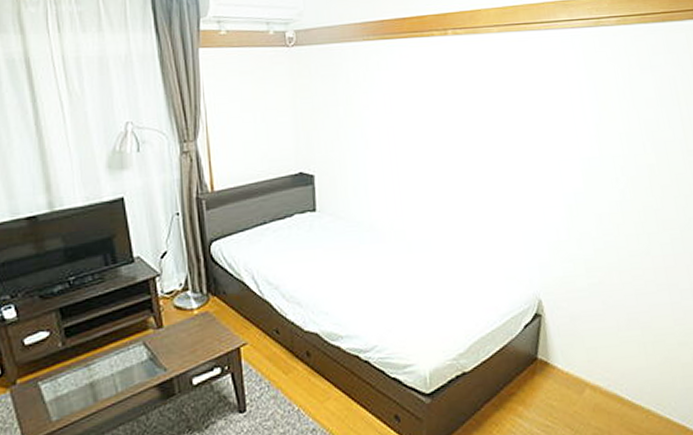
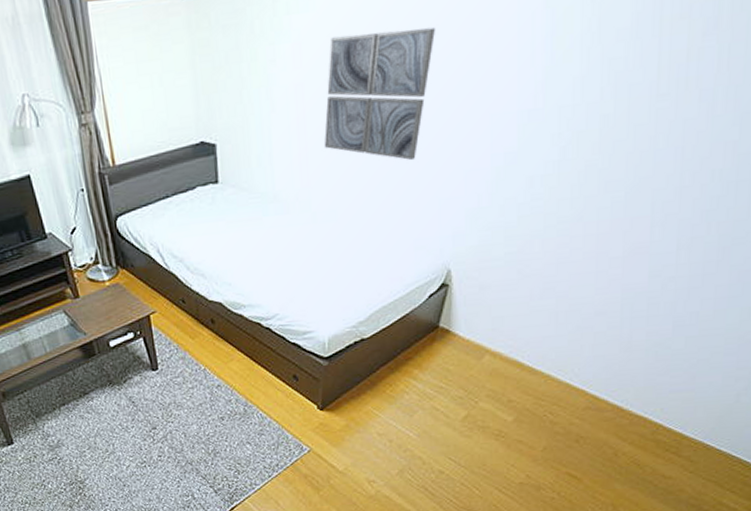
wall art: none [415,88,504,196] -> present [324,27,435,160]

